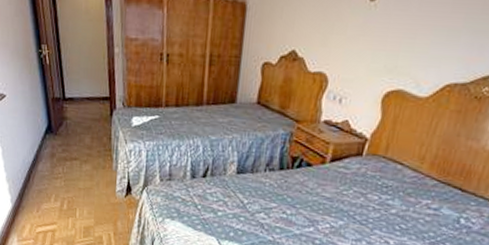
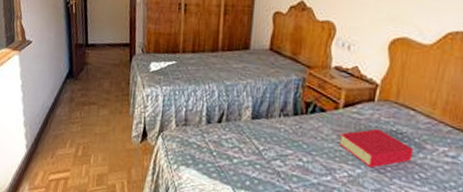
book: none [324,182,398,220] -> present [339,128,414,168]

